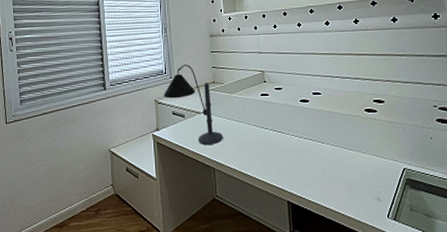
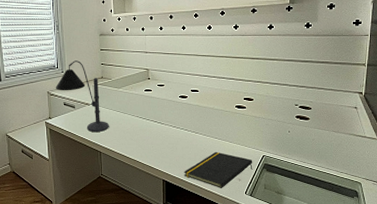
notepad: none [311,165,393,211] -> present [183,151,253,188]

